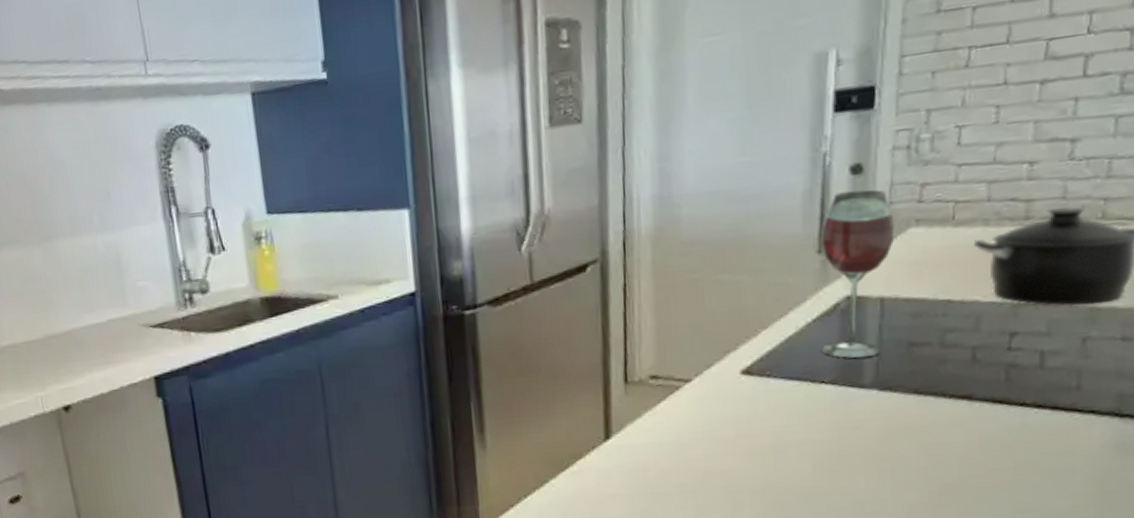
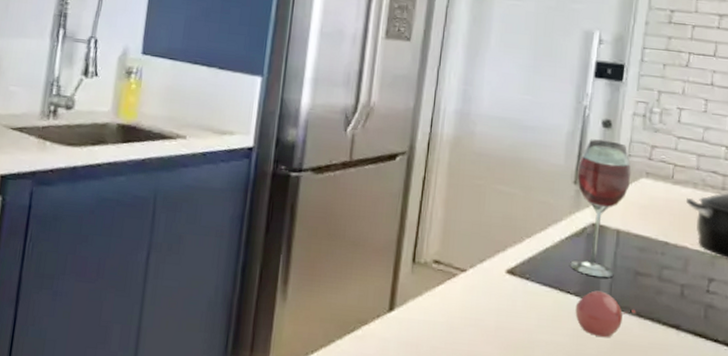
fruit: none [833,373,912,426] -> present [575,290,635,338]

